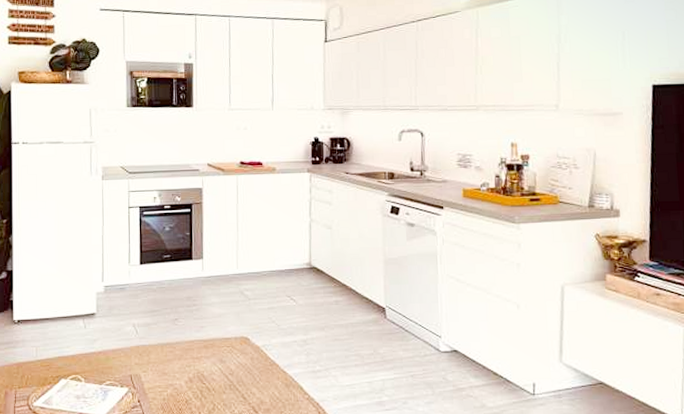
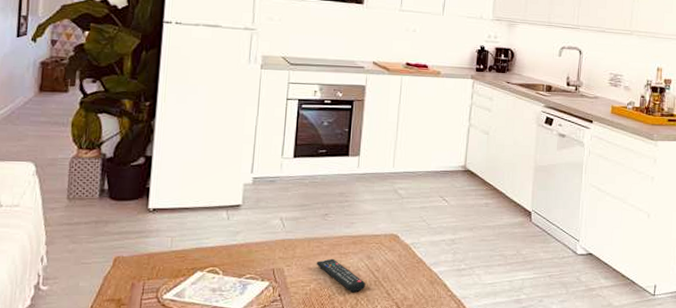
remote control: none [171,363,221,397] -> present [316,258,366,293]

